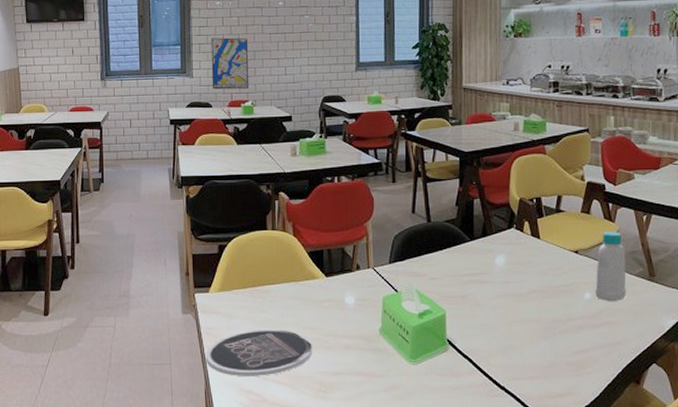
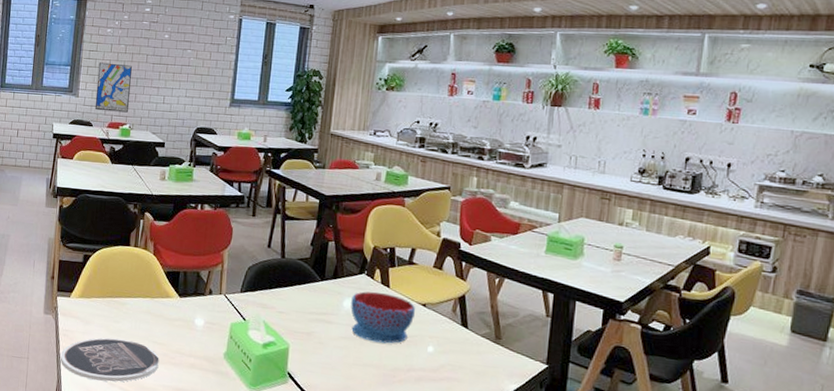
bowl: none [503,244,568,296] -> present [351,291,415,344]
bottle: present [595,231,627,301] -> none [438,289,474,358]

